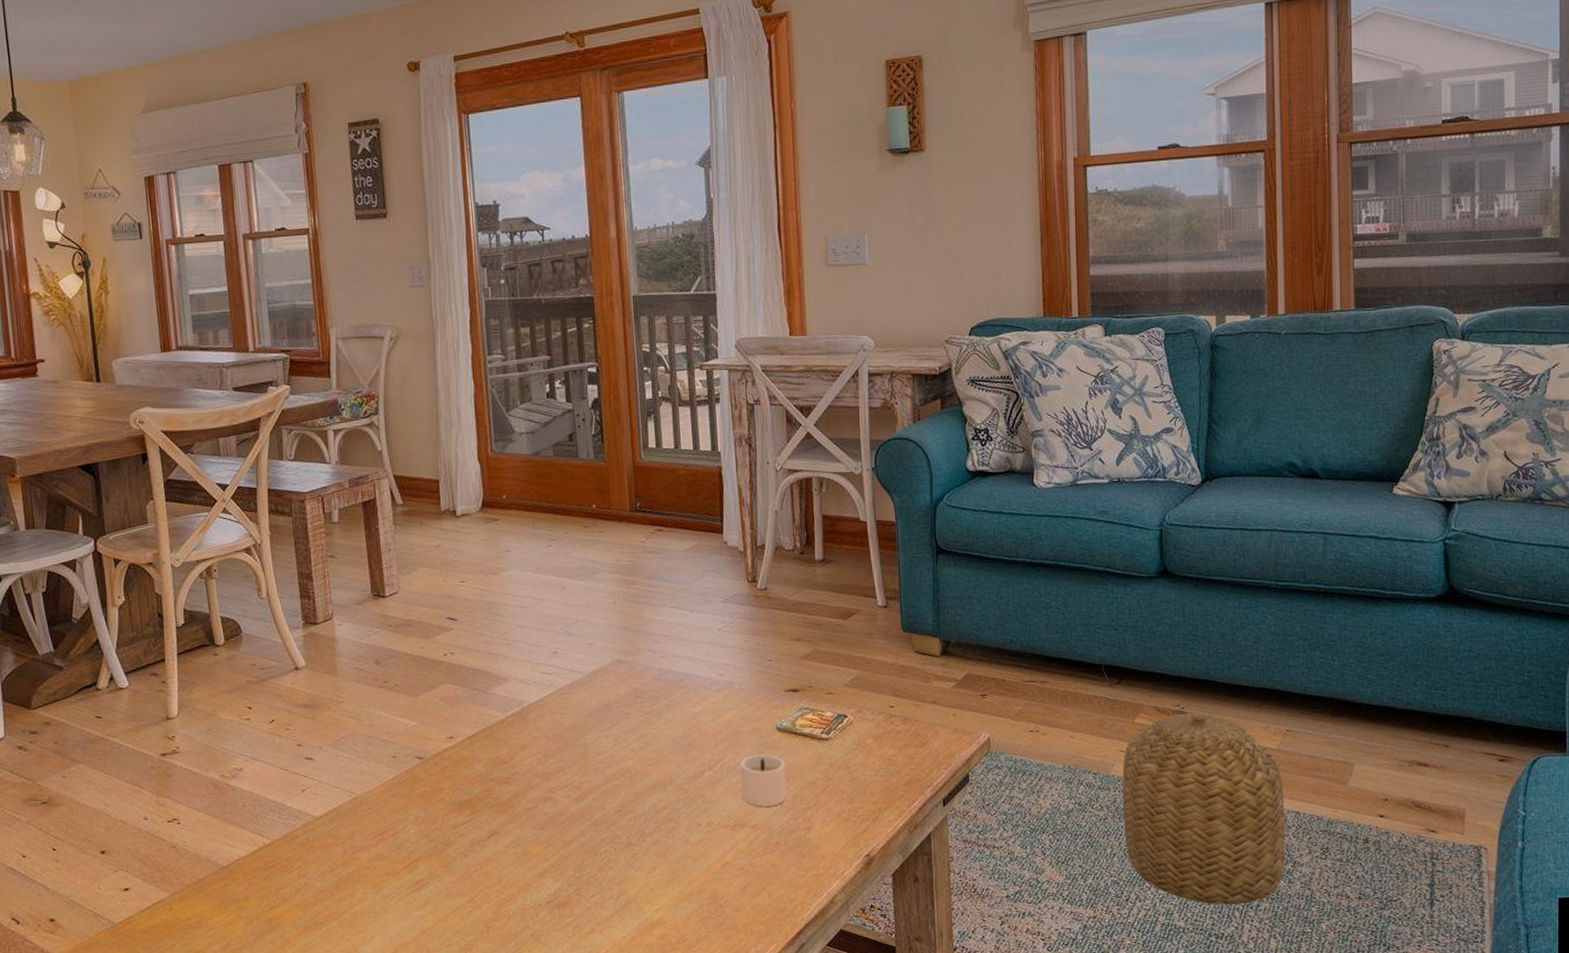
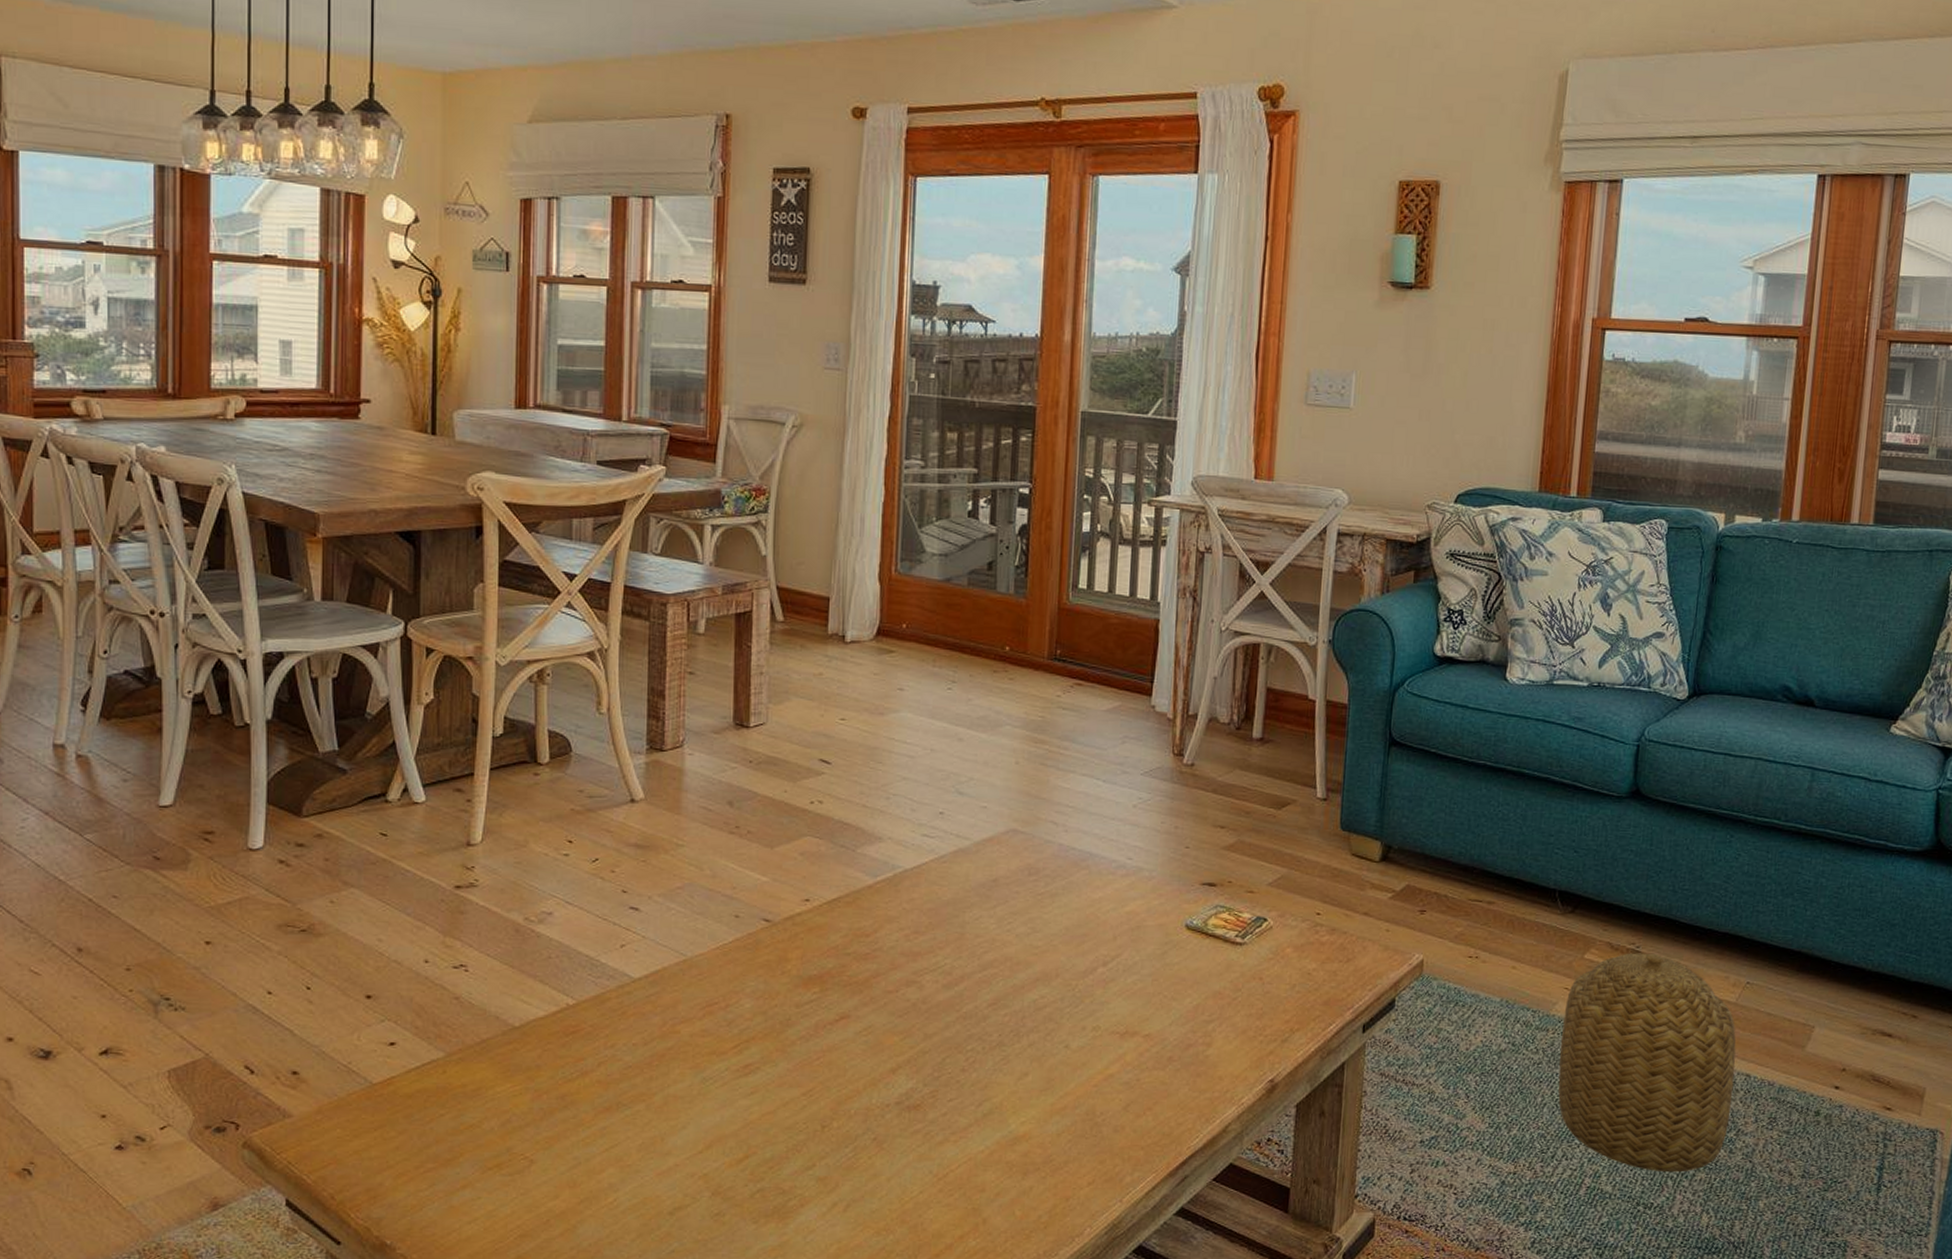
candle: present [740,754,787,807] -> none [1137,954,1191,1015]

